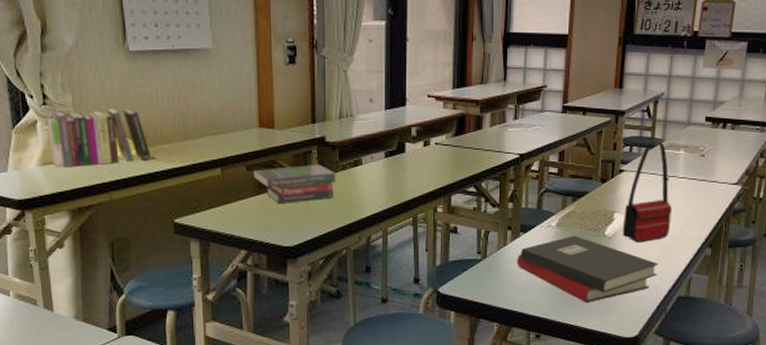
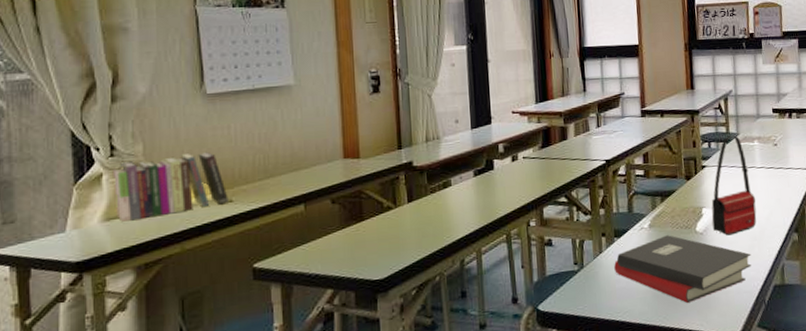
books: present [253,164,336,203] -> none [338,189,426,235]

